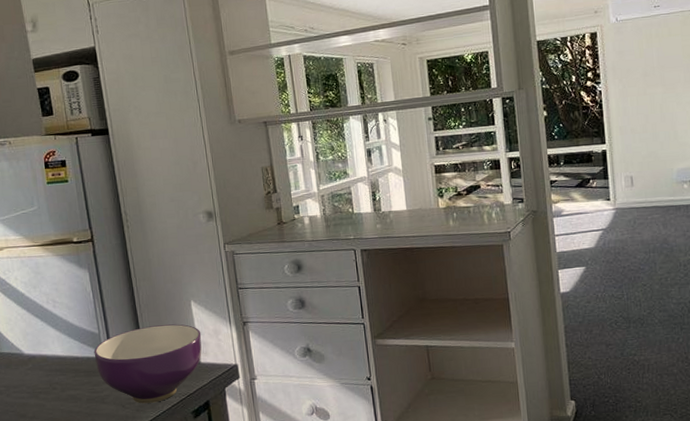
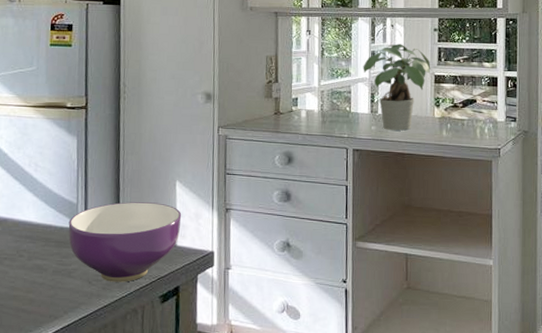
potted plant: none [360,138,430,227] -> present [363,44,431,131]

